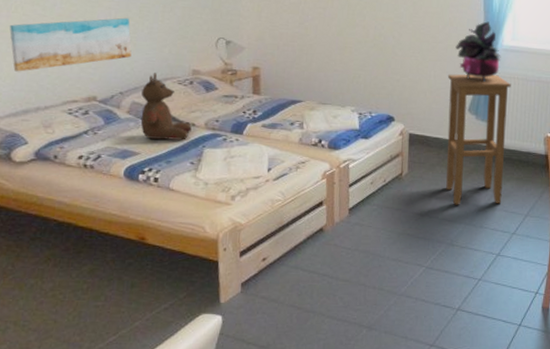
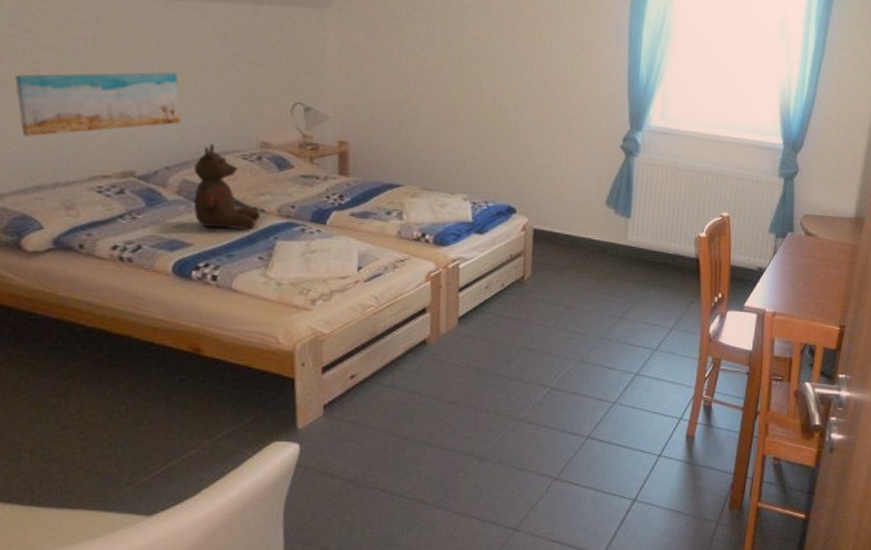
stool: present [446,74,511,205] -> none [577,158,658,316]
potted plant: present [455,21,501,82] -> none [592,96,647,169]

